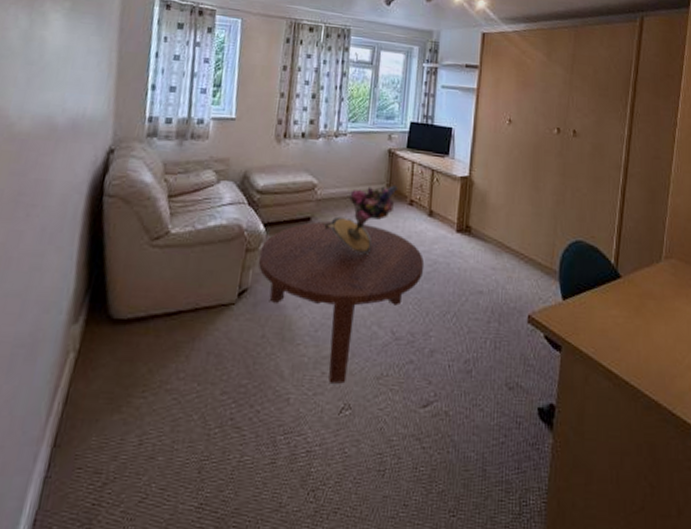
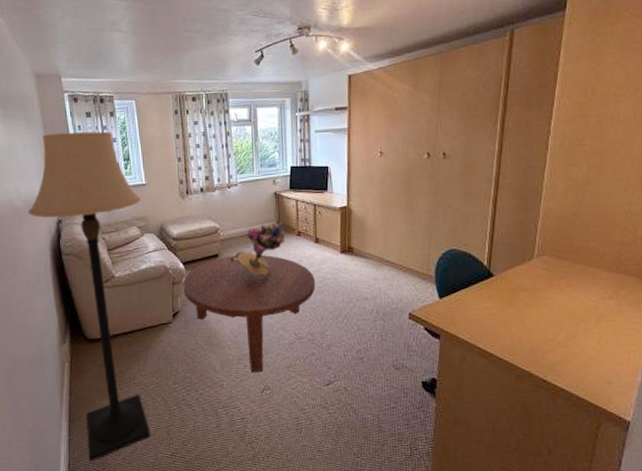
lamp: none [69,40,226,517] -> present [28,131,151,462]

